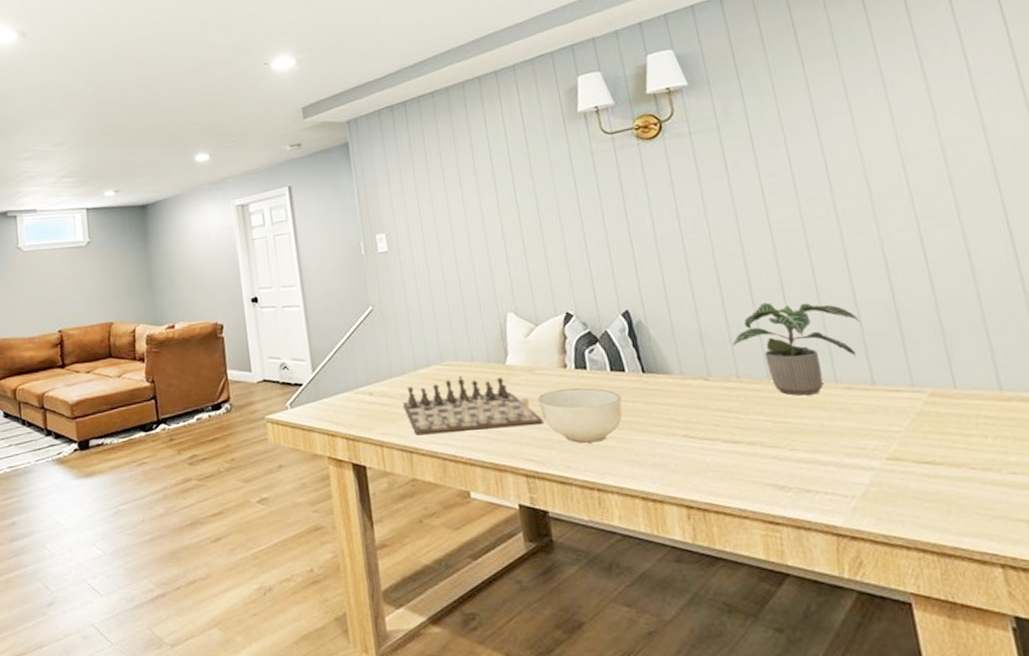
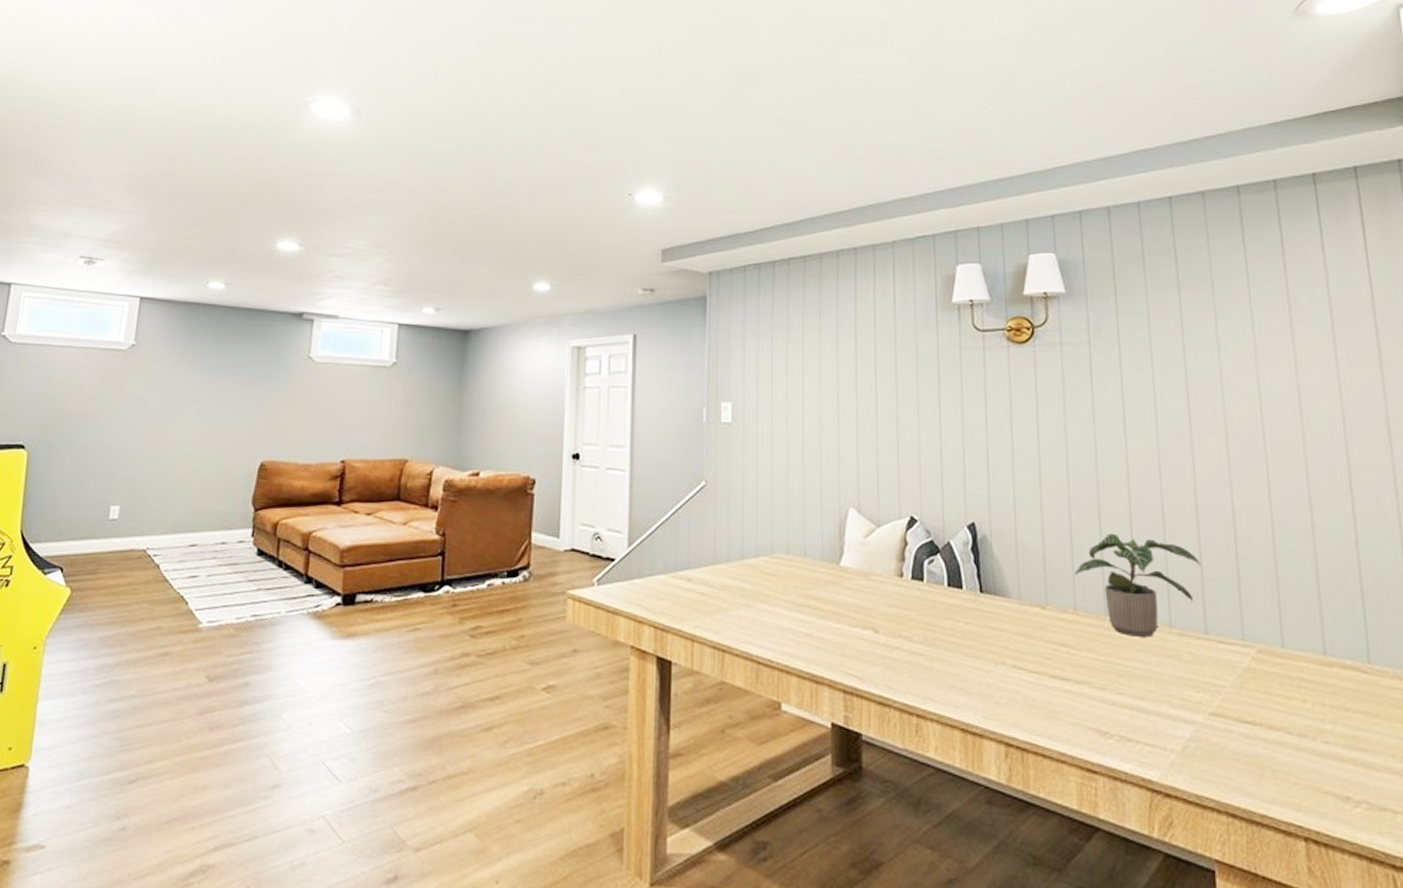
chess set: present [402,376,544,436] -> none [722,572,870,635]
bowl: present [537,388,623,443] -> none [867,600,956,663]

